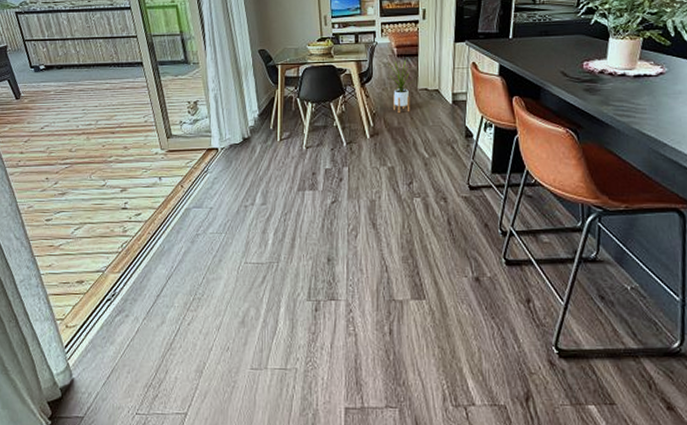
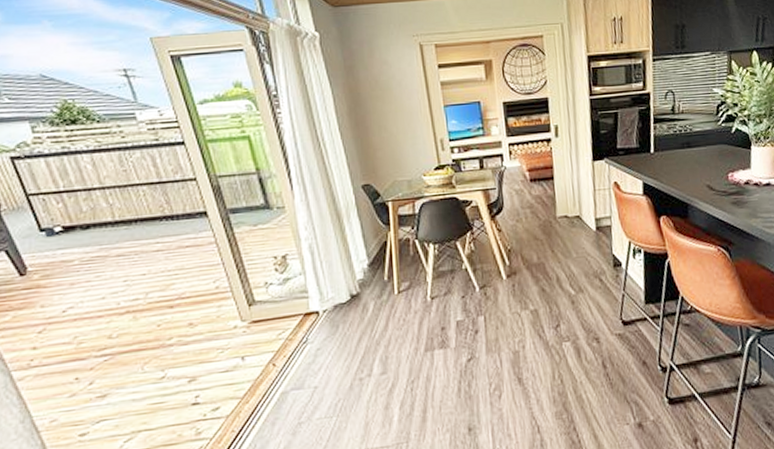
house plant: present [388,59,415,114] -> none [520,184,553,248]

